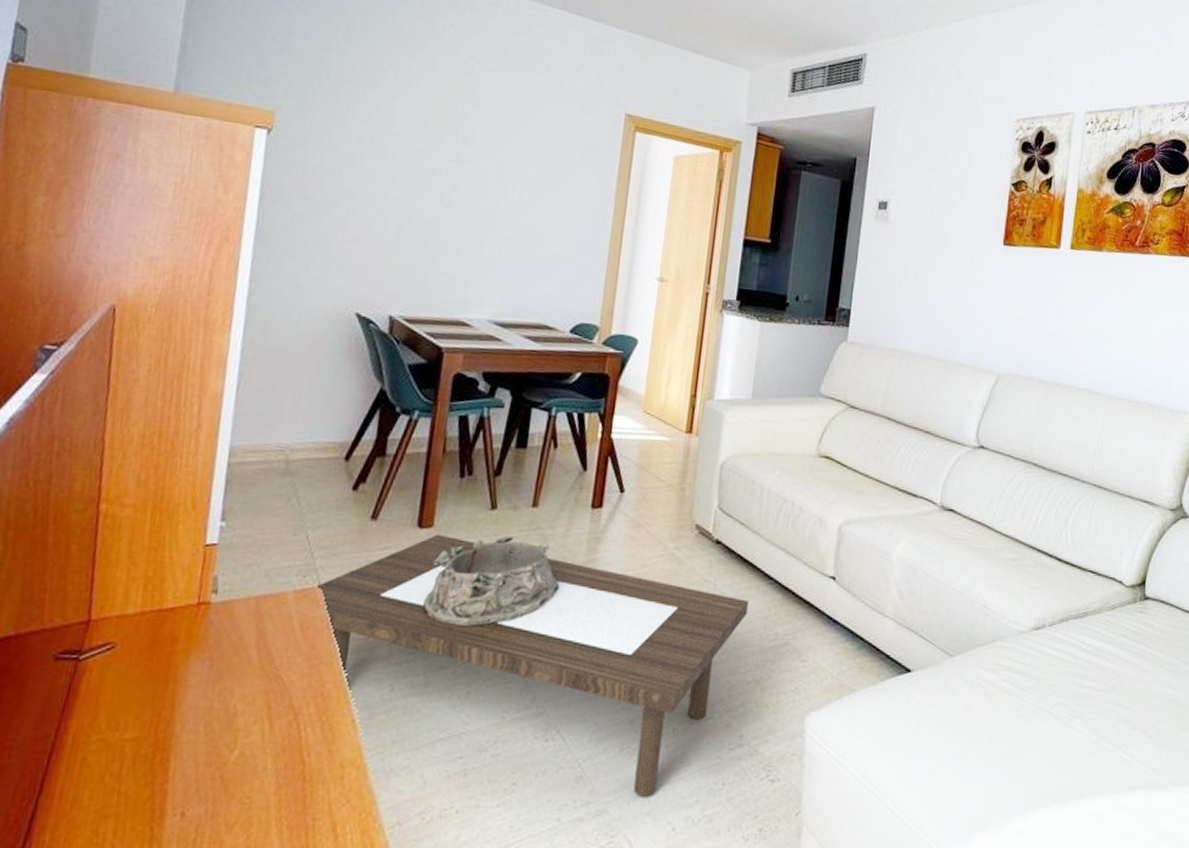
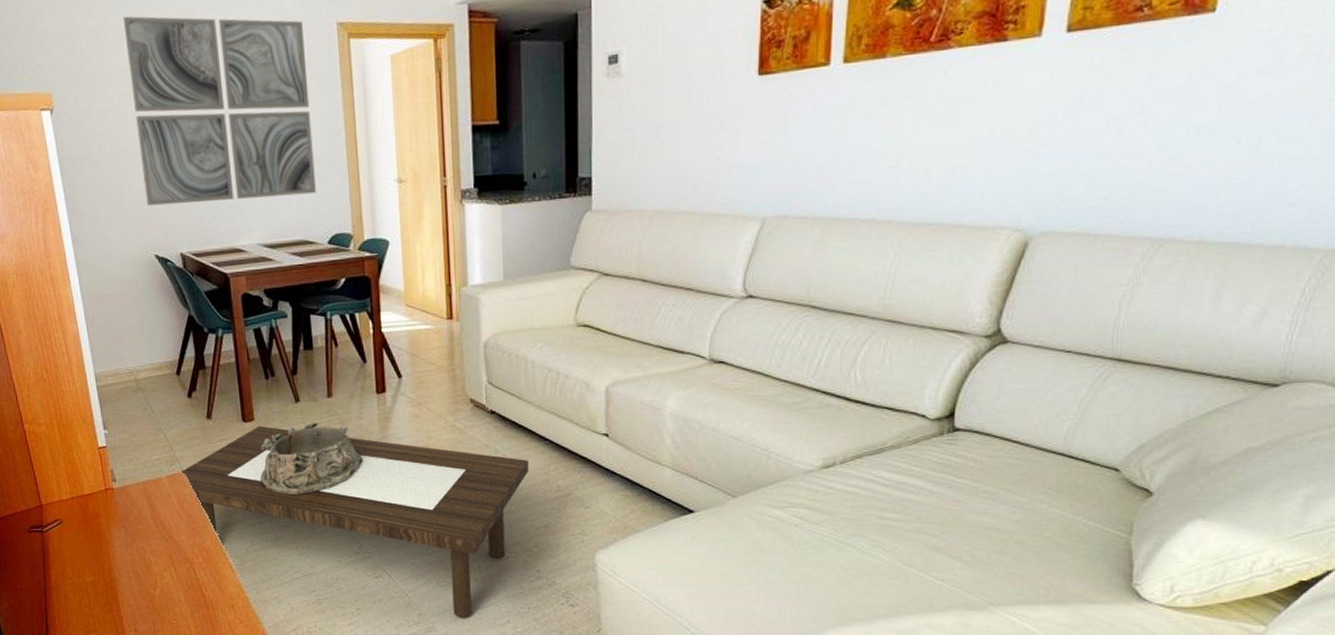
wall art: none [361,53,590,277] -> present [122,16,316,206]

